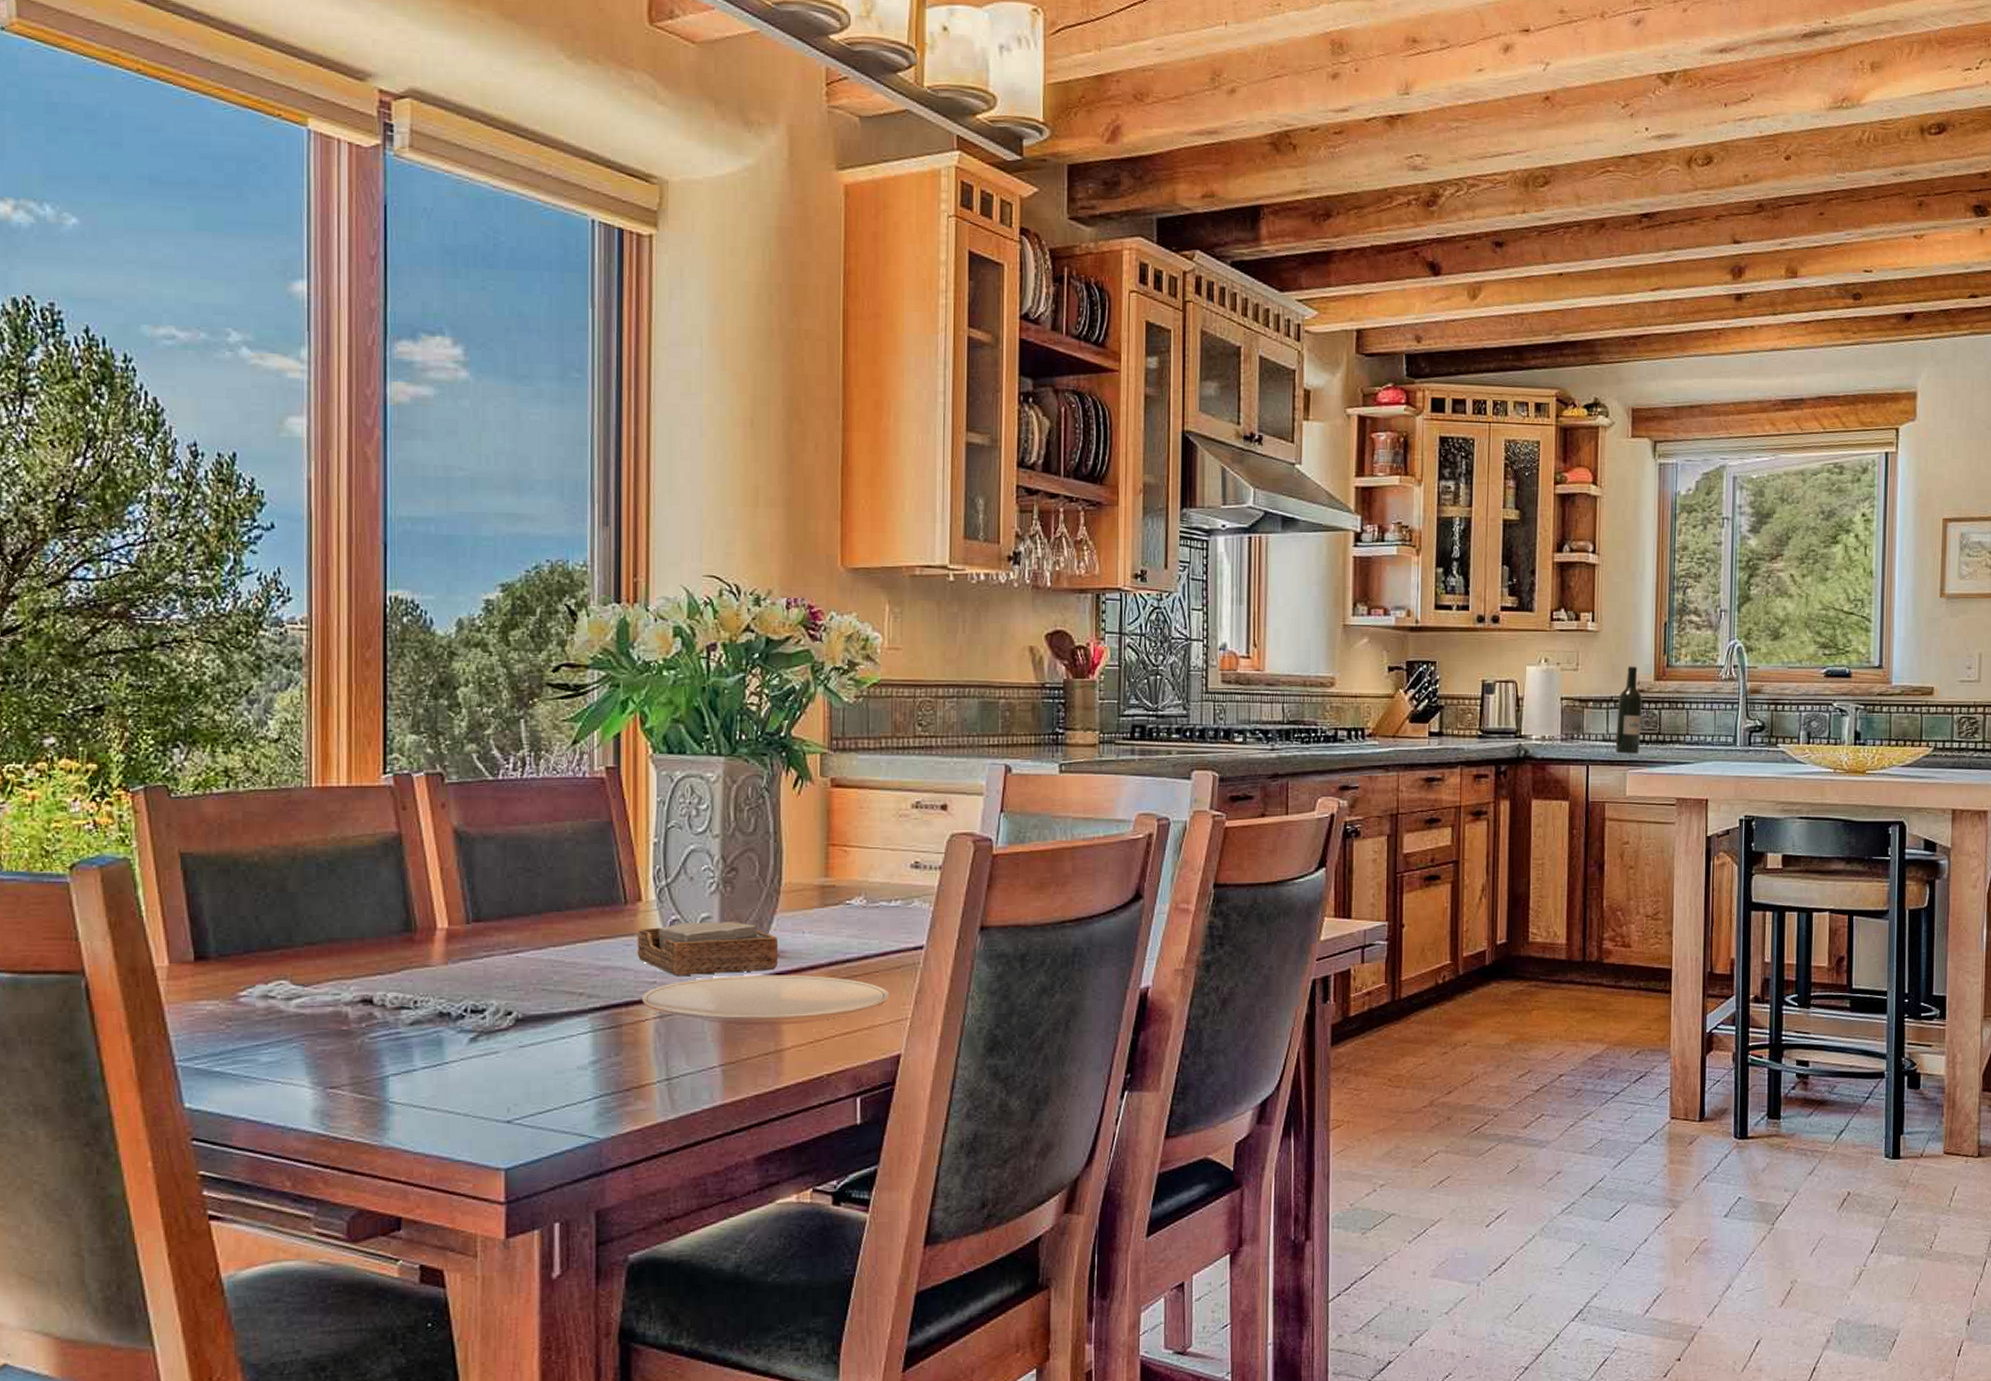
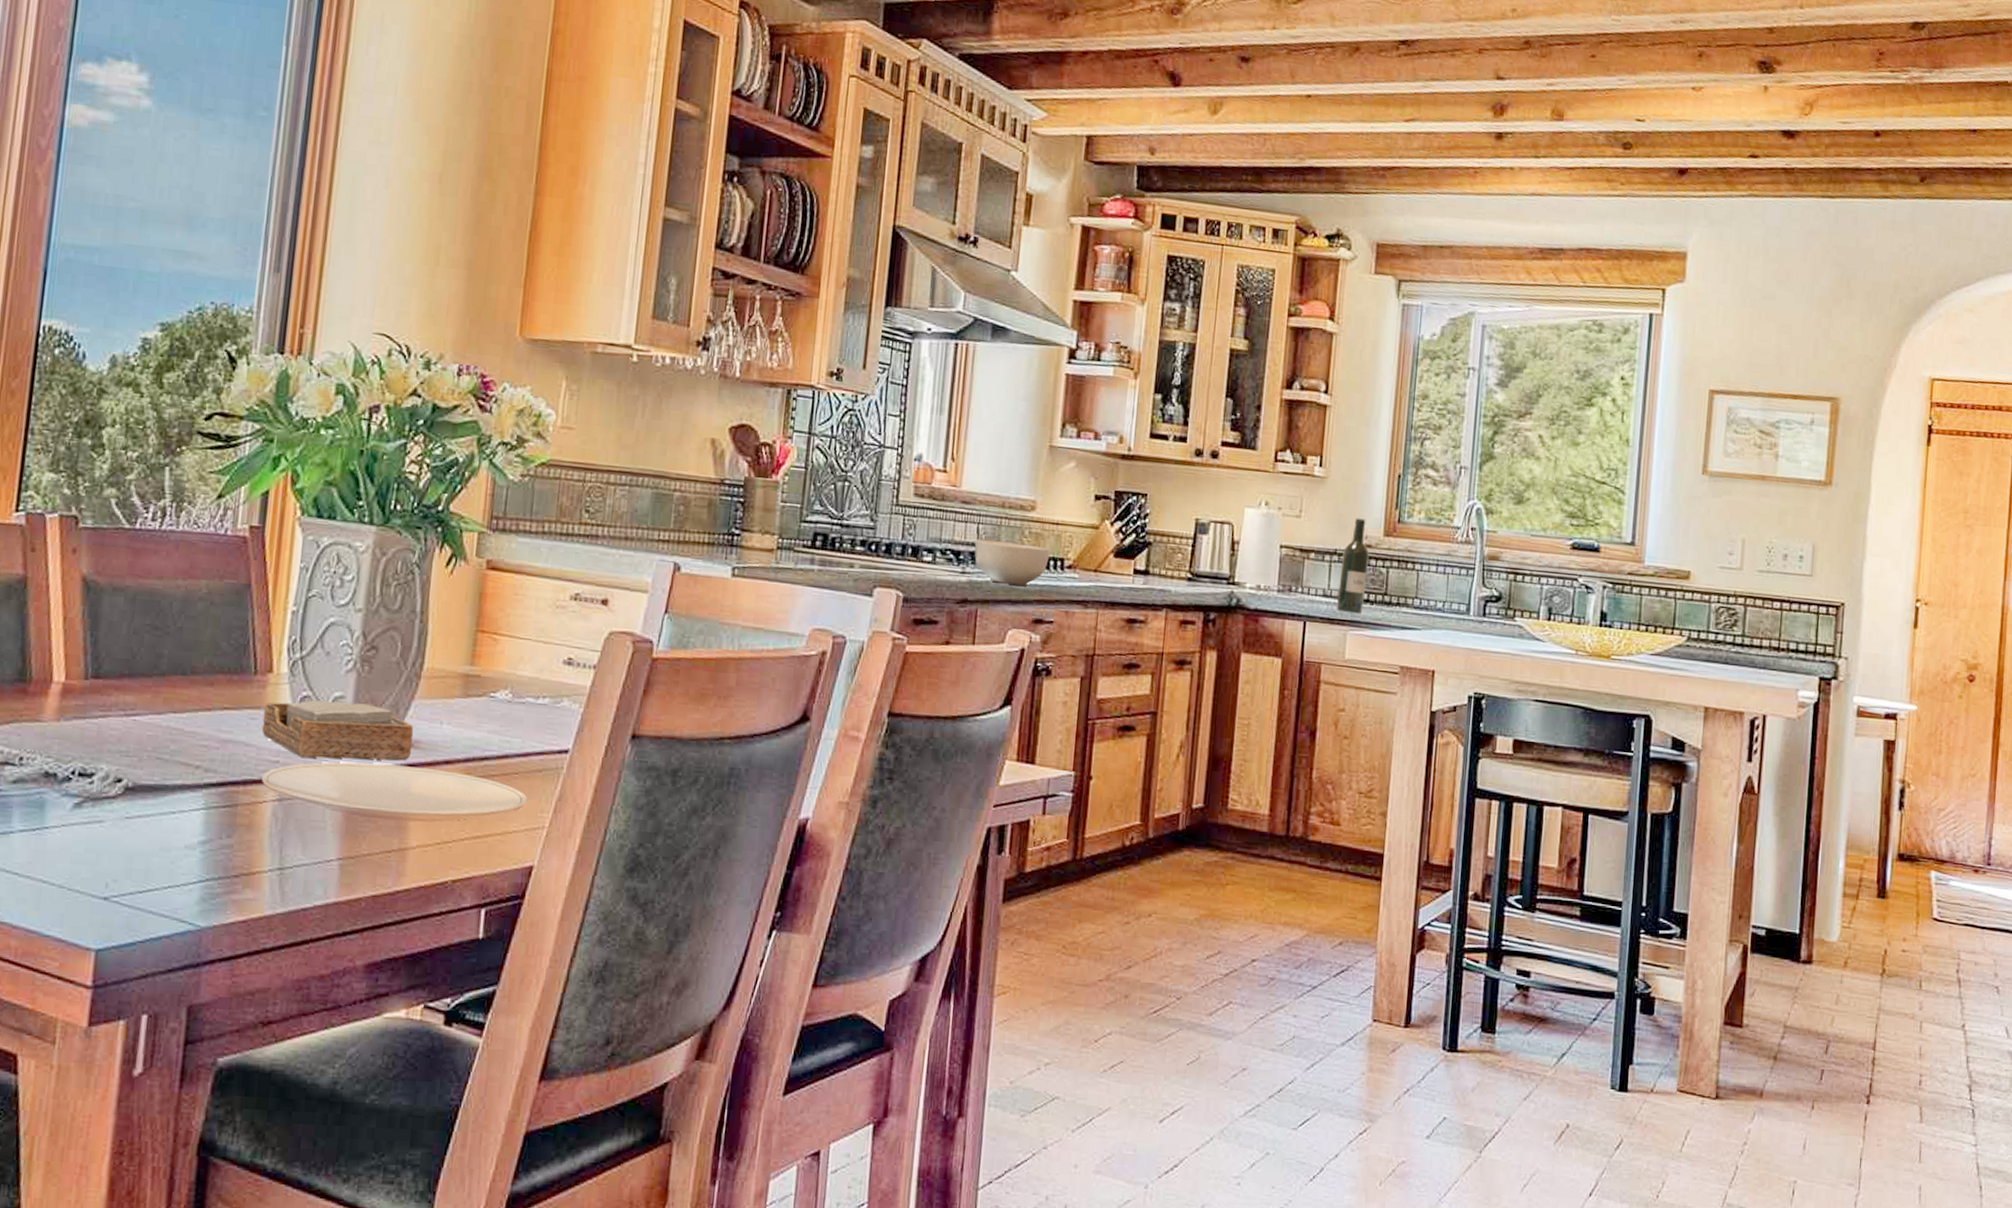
bowl: none [1281,716,1352,756] -> present [974,538,1051,586]

